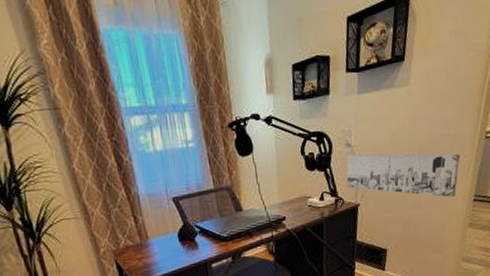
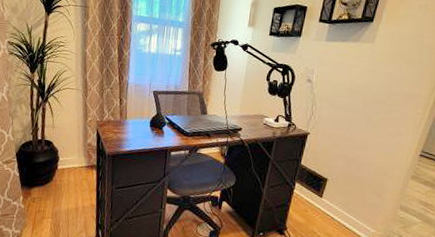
wall art: present [346,153,460,198] -> none [302,89,413,148]

